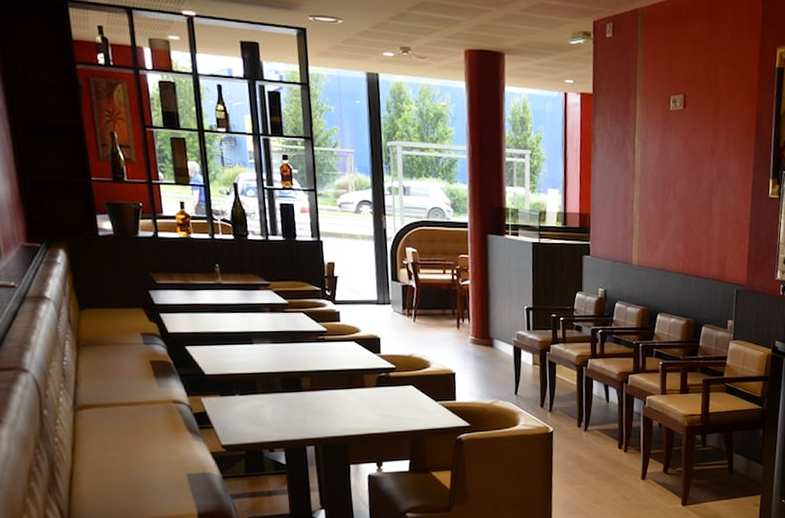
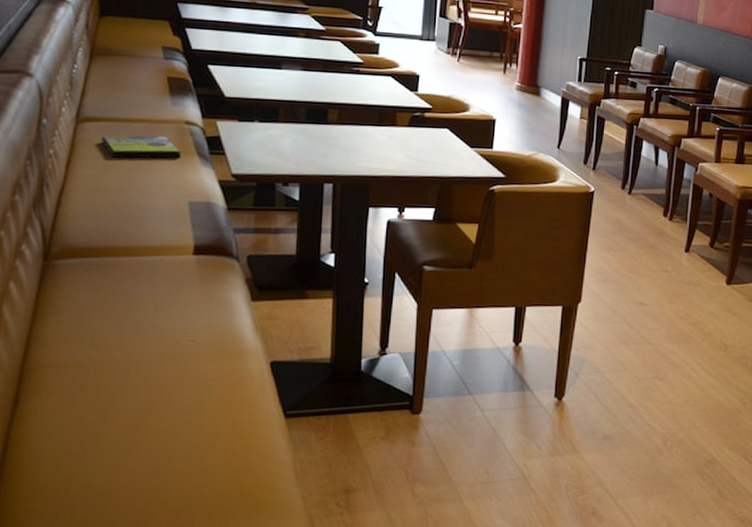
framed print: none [99,416,173,440] -> present [101,135,181,159]

